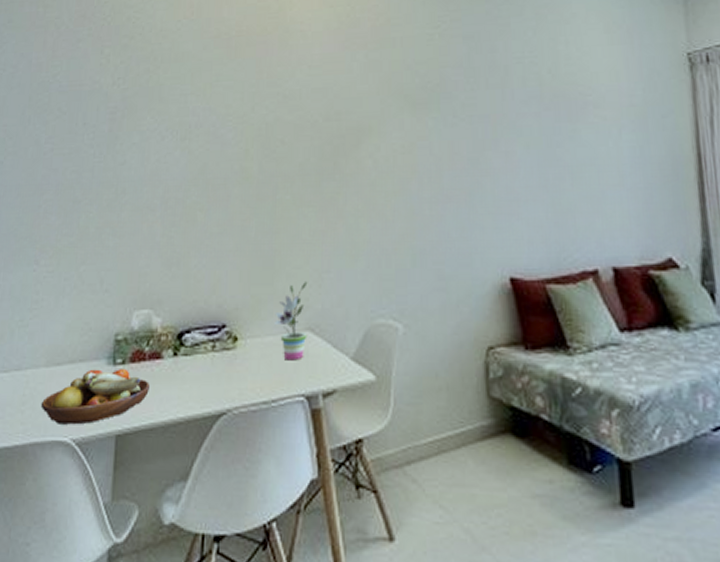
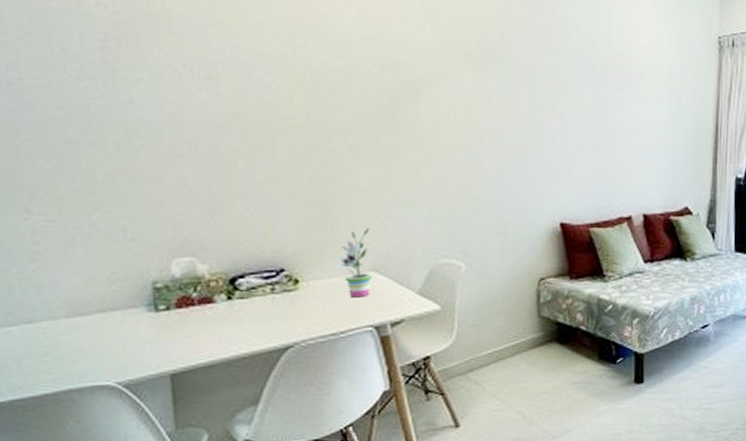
fruit bowl: present [41,368,151,425] -> none [68,313,205,371]

